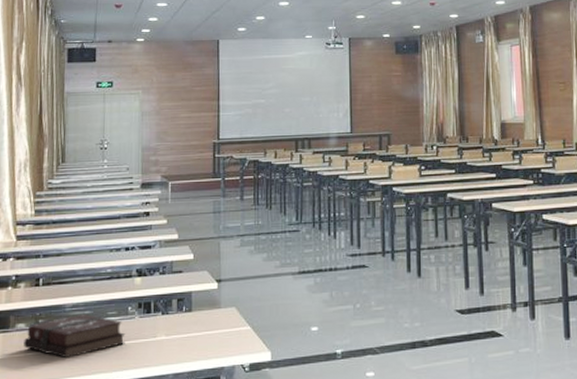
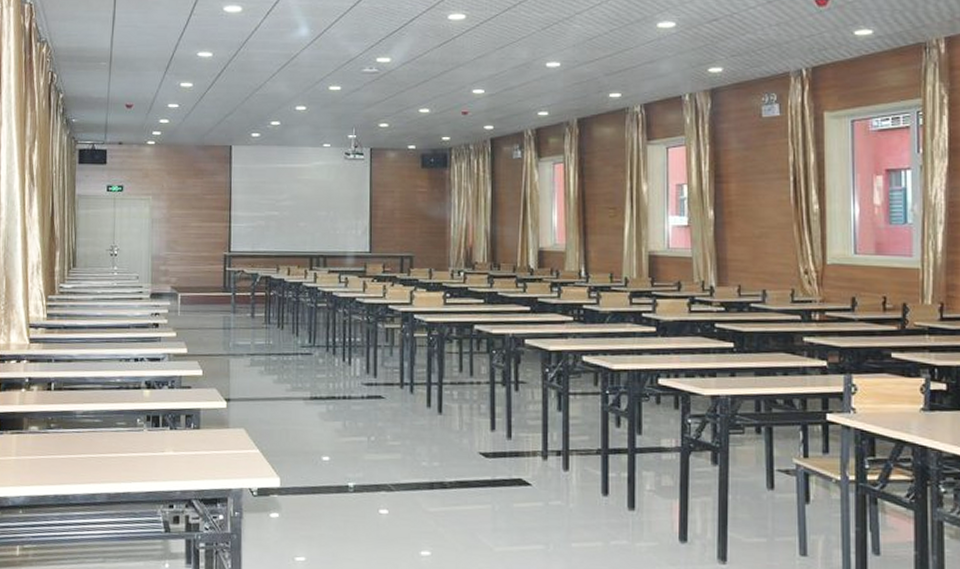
hardback book: present [24,314,126,359] -> none [36,422,134,465]

